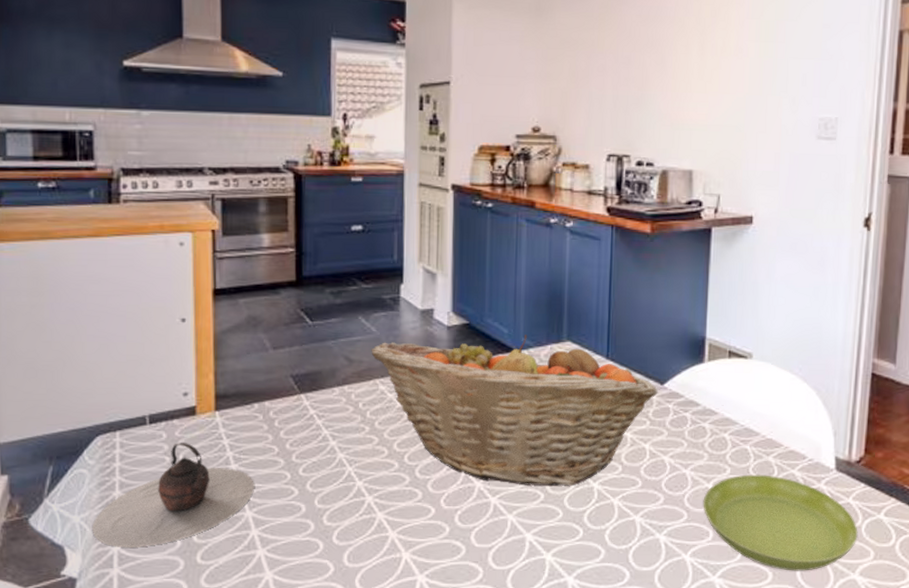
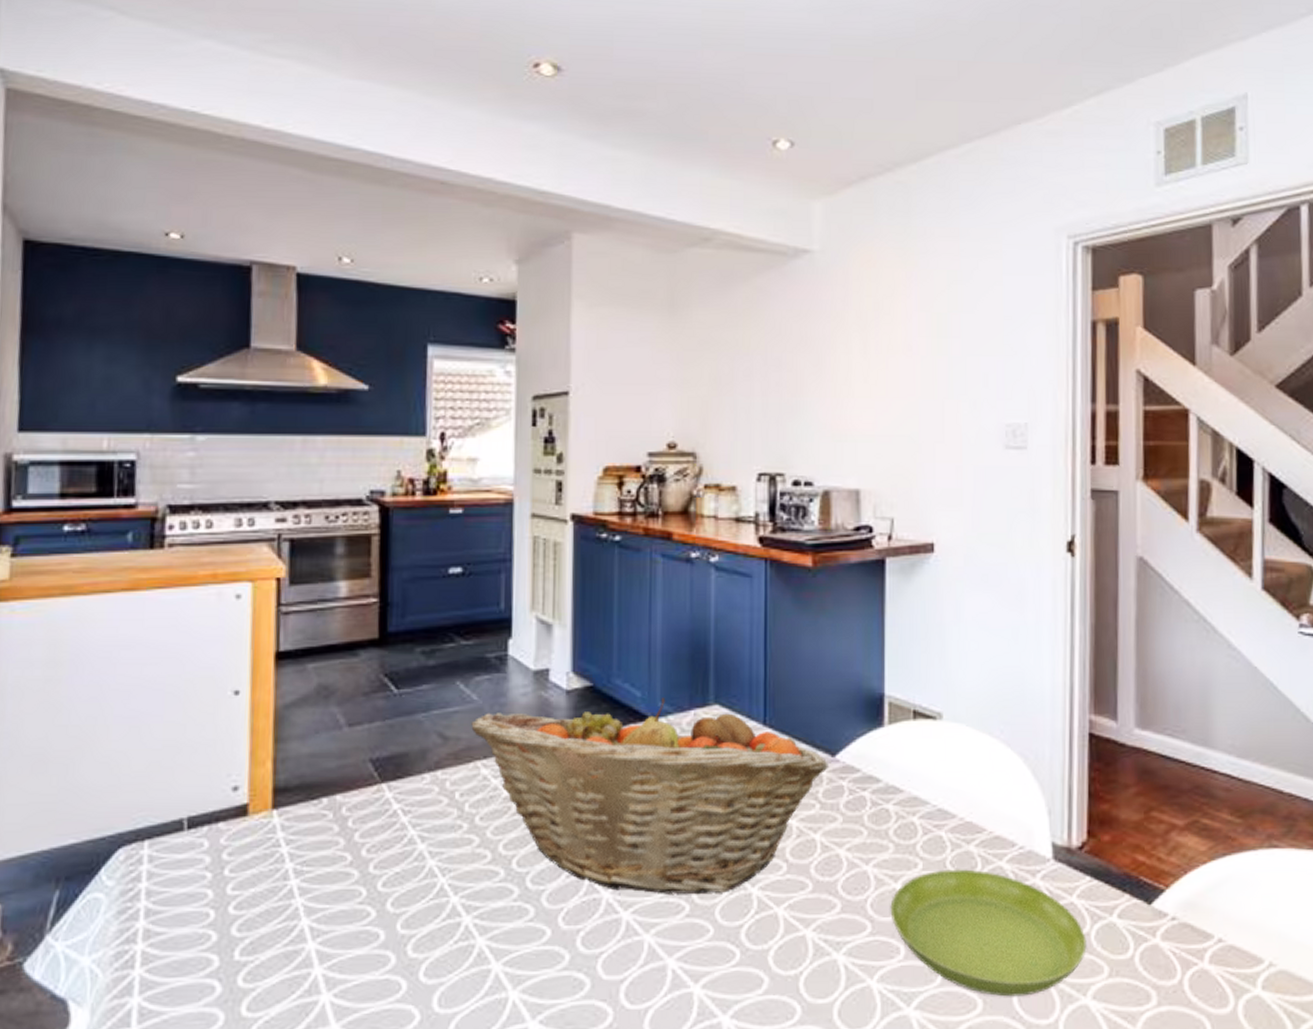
teapot: present [92,443,254,547] -> none [105,853,320,998]

